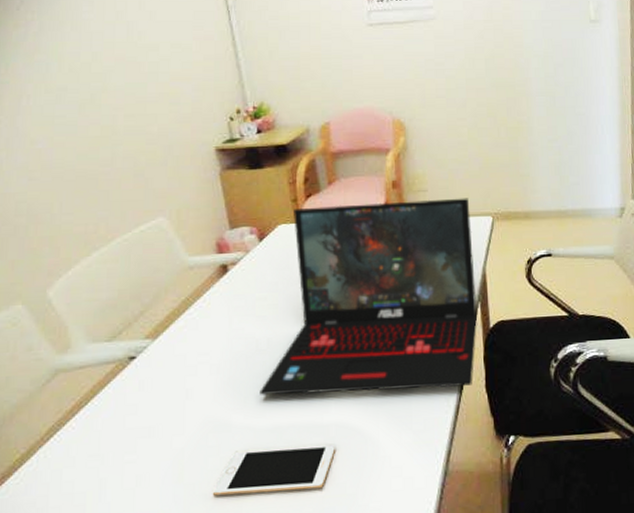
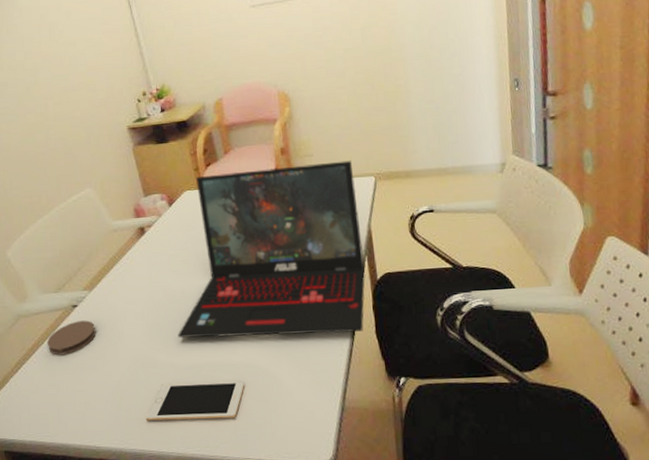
coaster: none [91,375,158,419] -> present [47,320,96,355]

